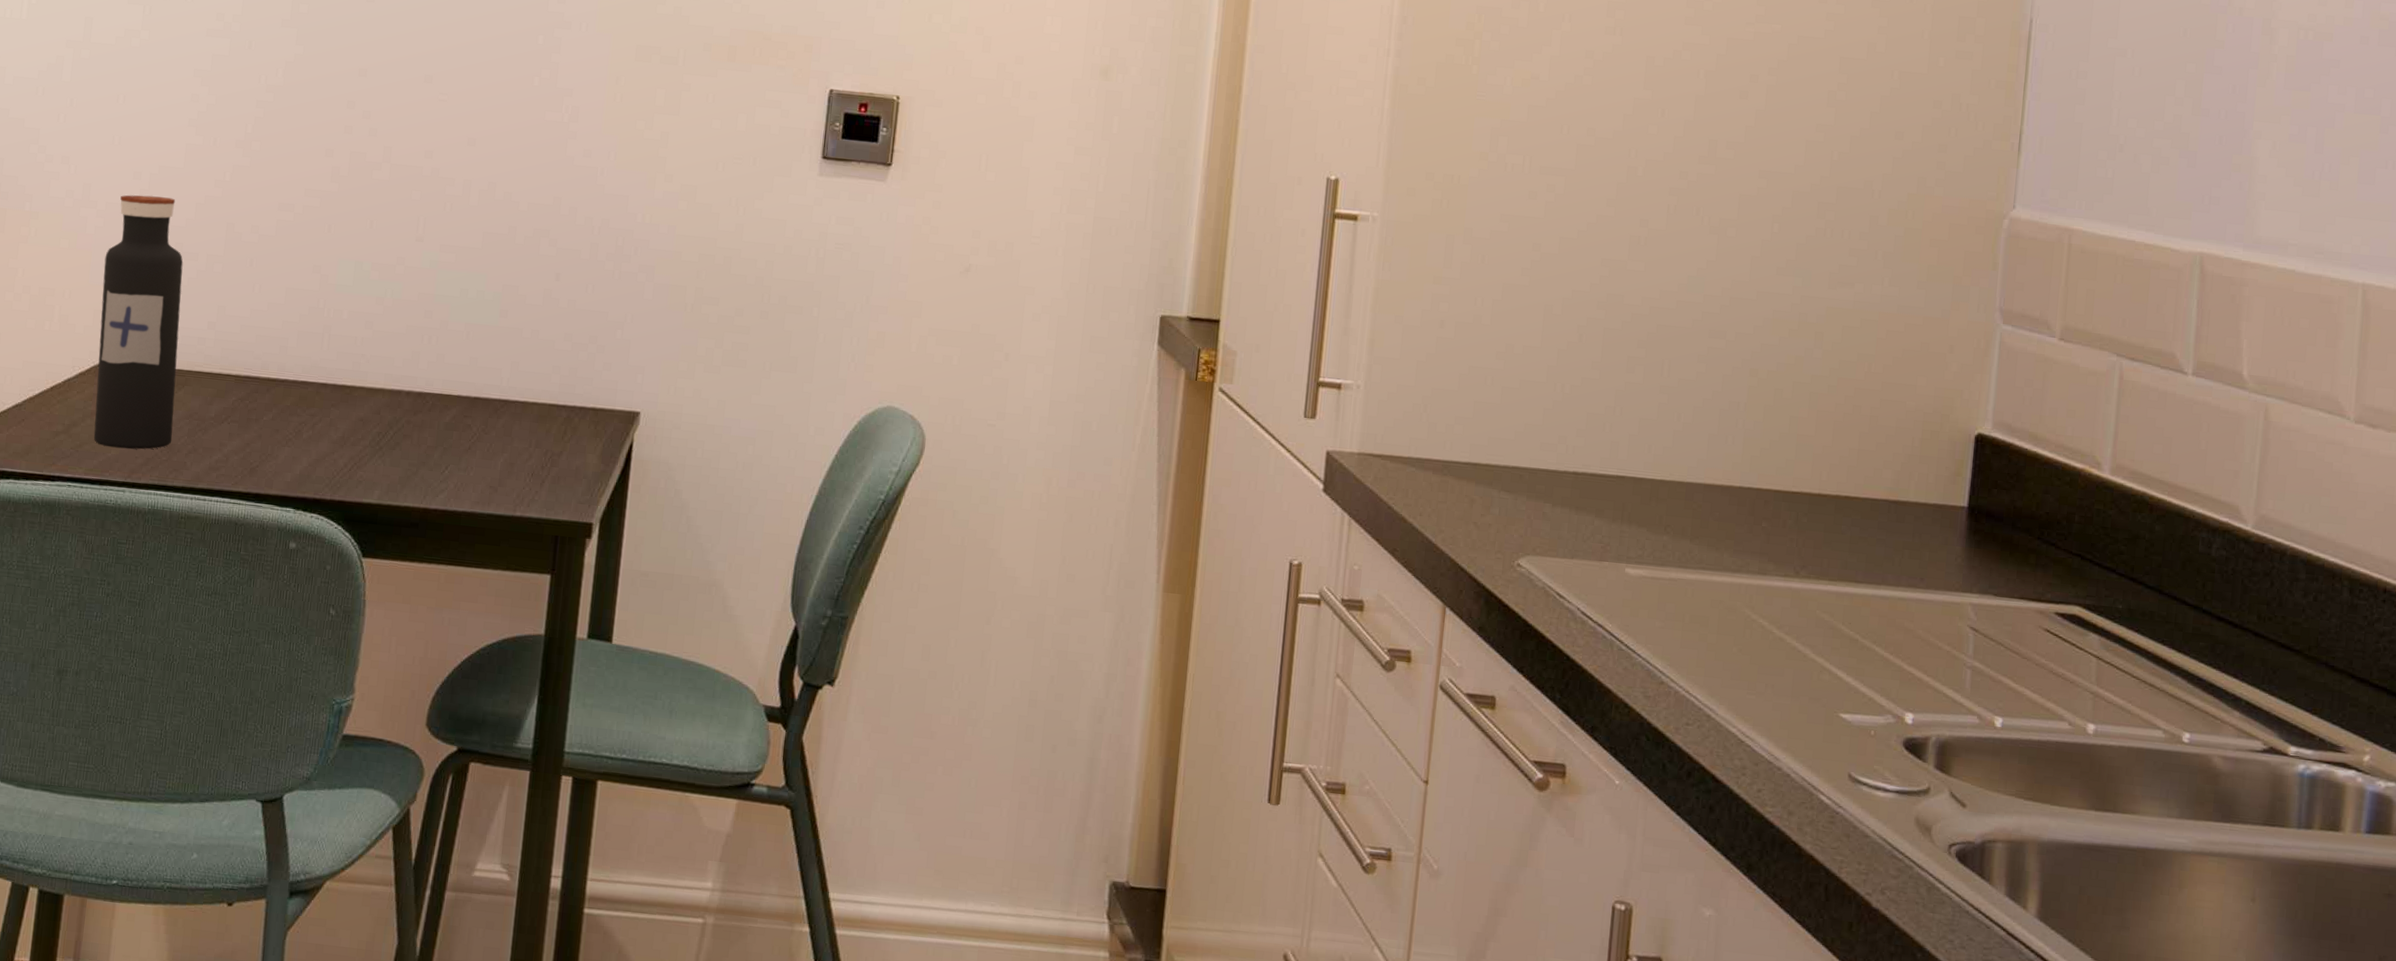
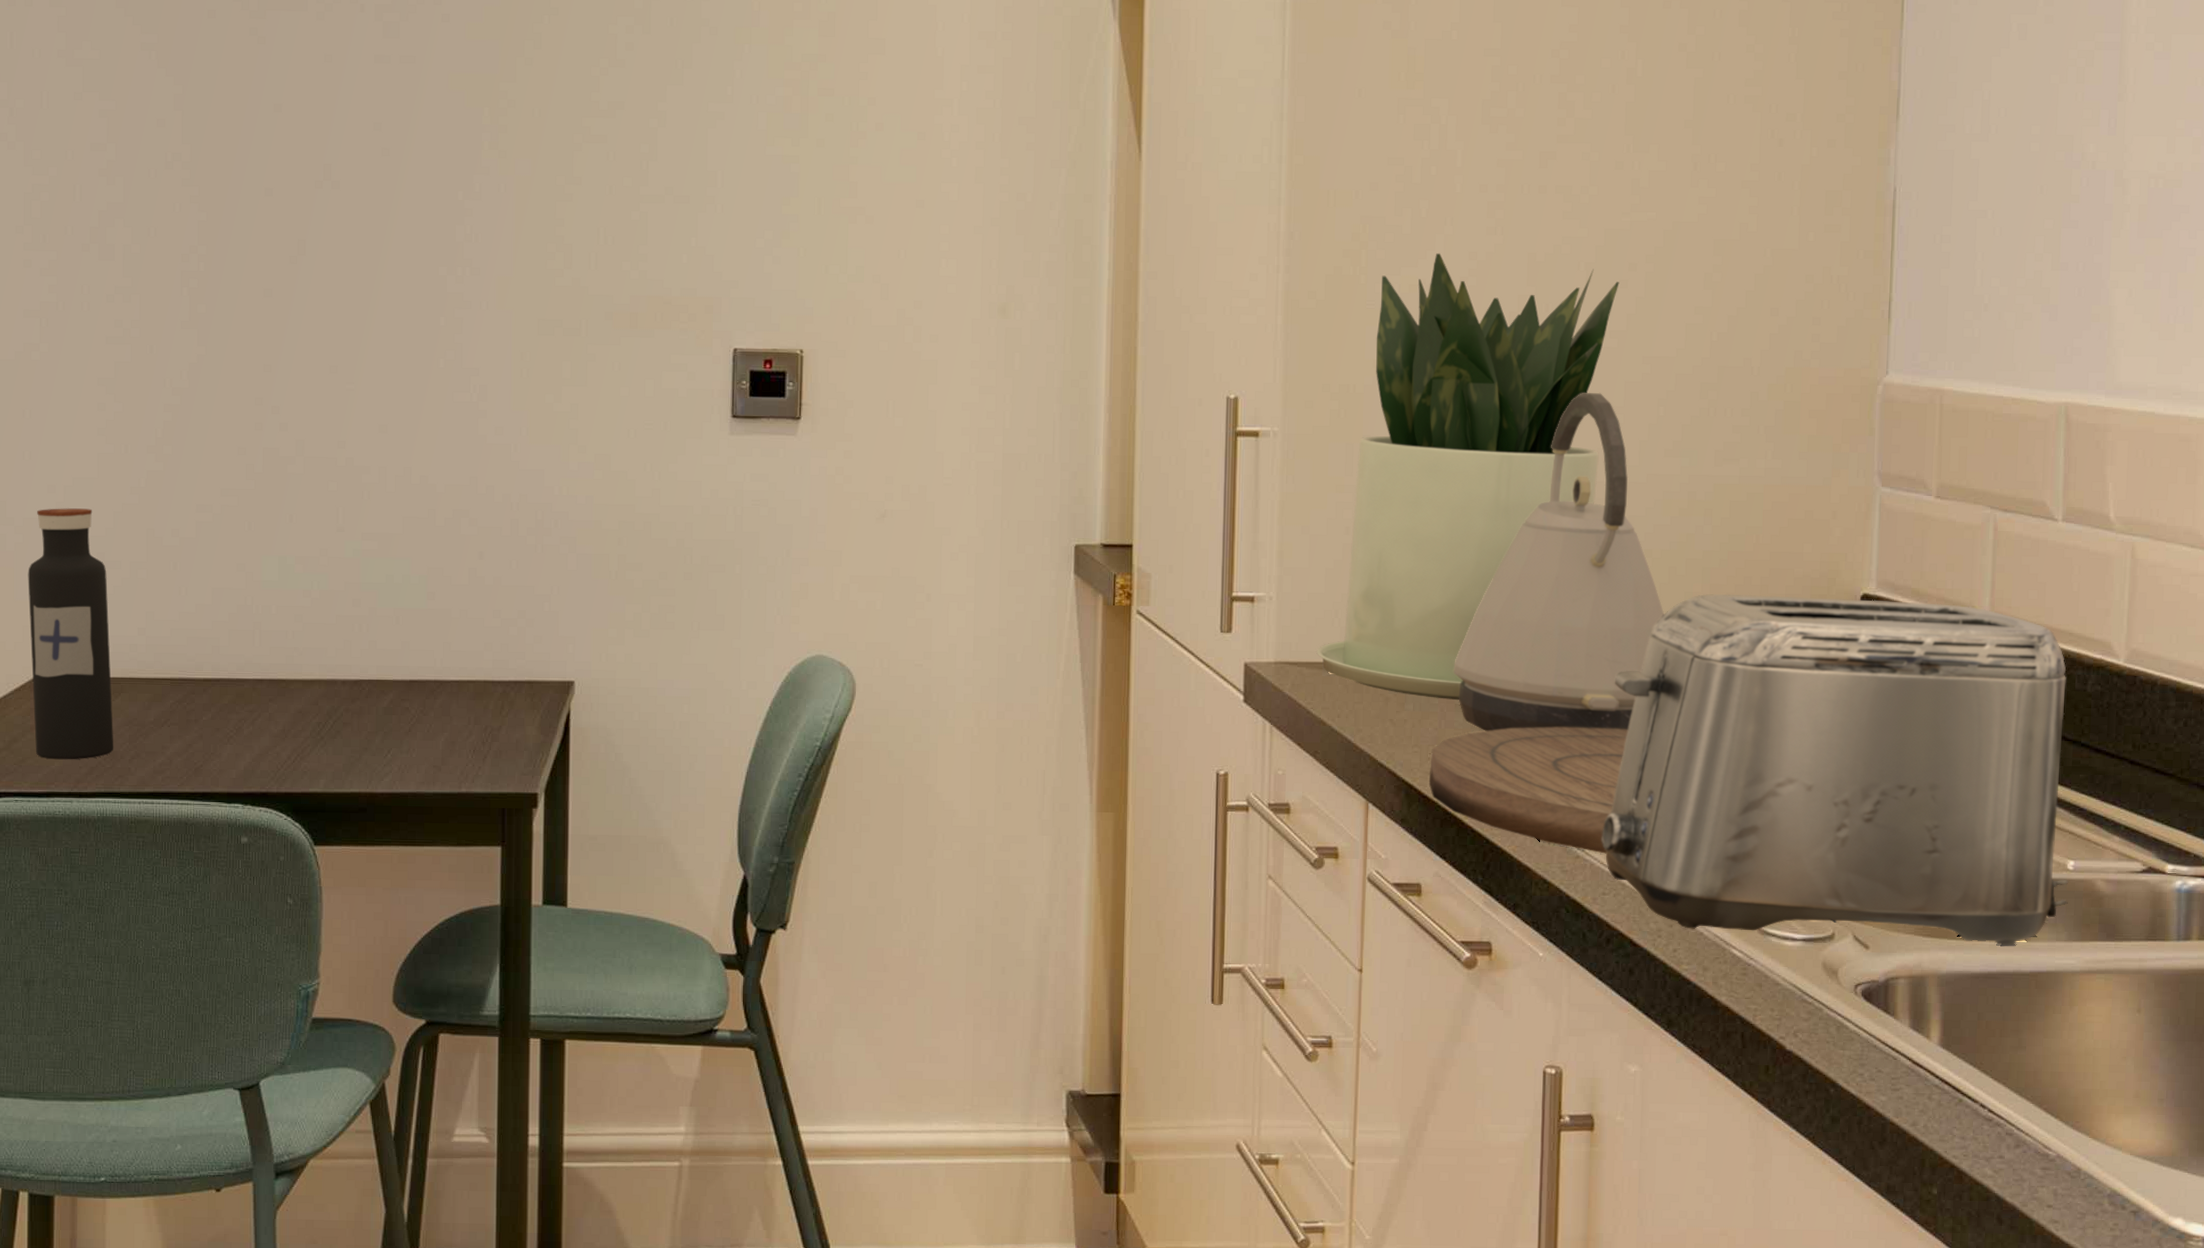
planter: none [1401,49,1740,509] -> present [1315,253,1620,701]
cutting board: none [1510,541,1723,682] -> present [1428,726,1628,854]
kettle: none [1543,202,1768,555] -> present [1454,392,1665,731]
toaster: none [1688,420,2190,818] -> present [1601,593,2069,946]

